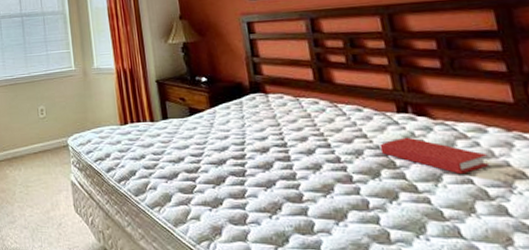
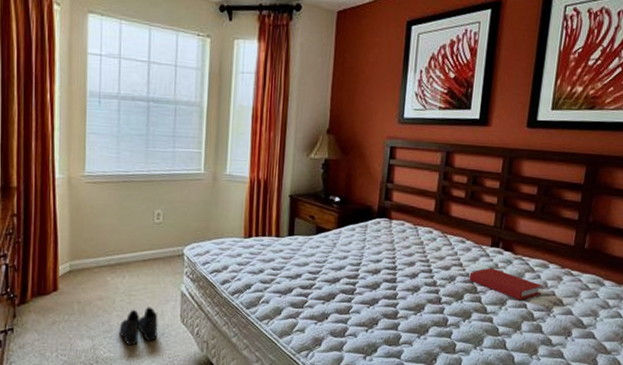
boots: none [21,197,56,236] -> present [119,307,158,346]

